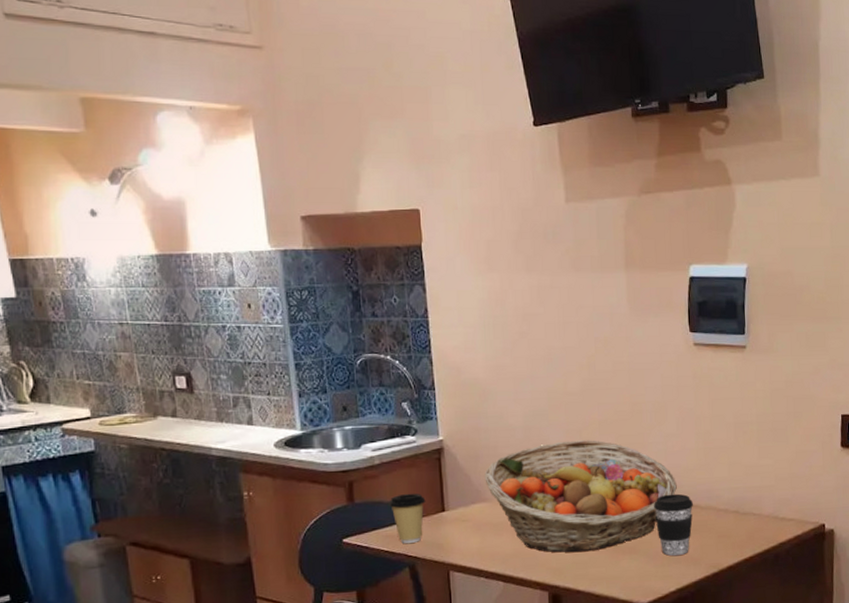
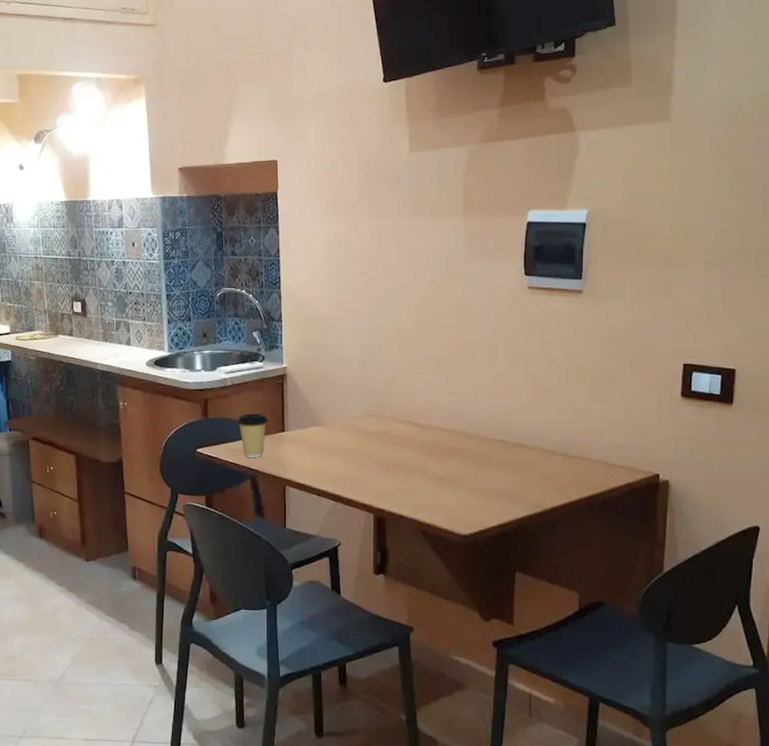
fruit basket: present [484,440,677,553] -> none [321,374,504,480]
coffee cup: present [654,493,694,556] -> none [480,431,520,492]

